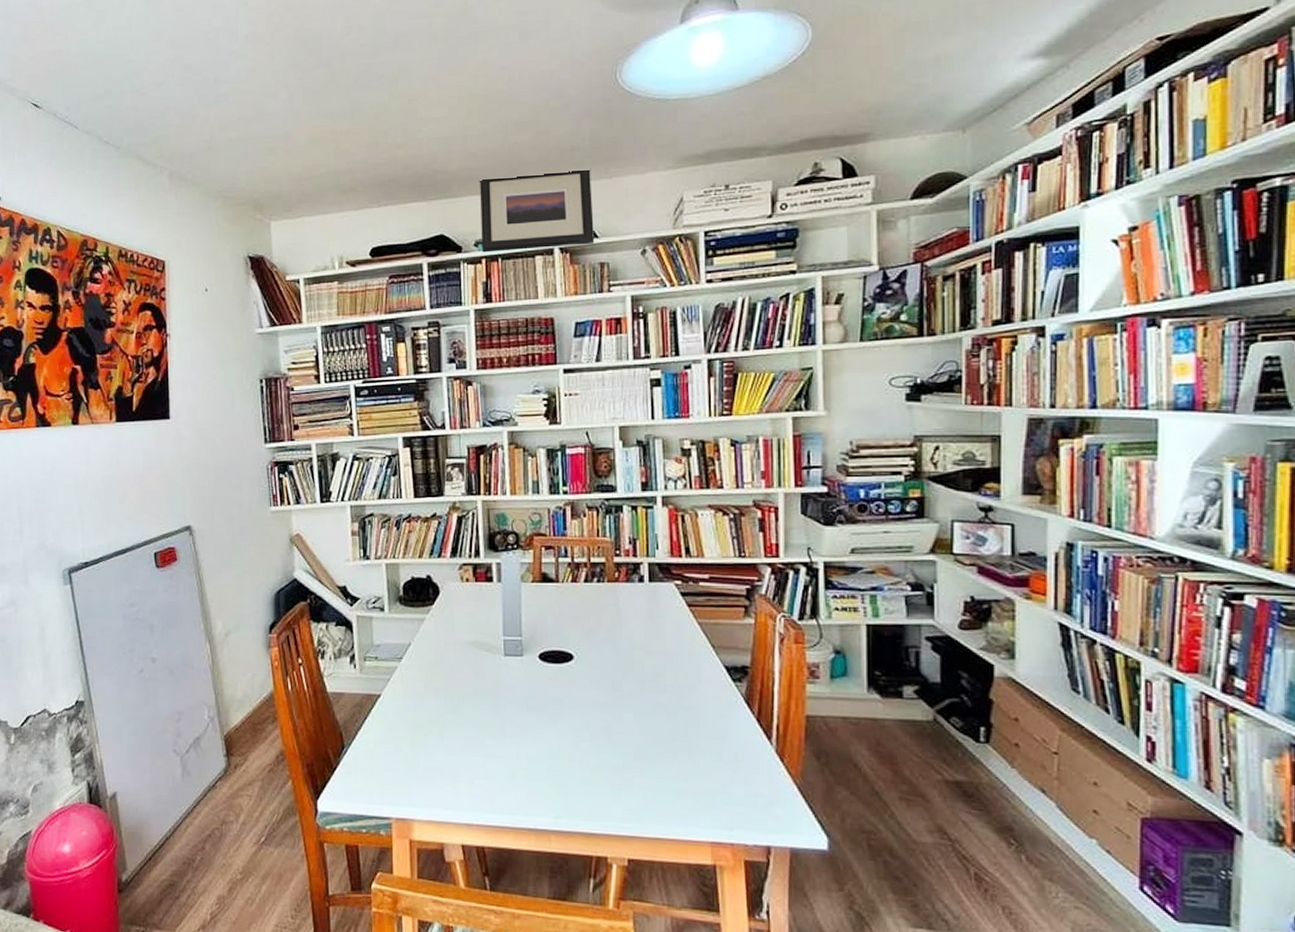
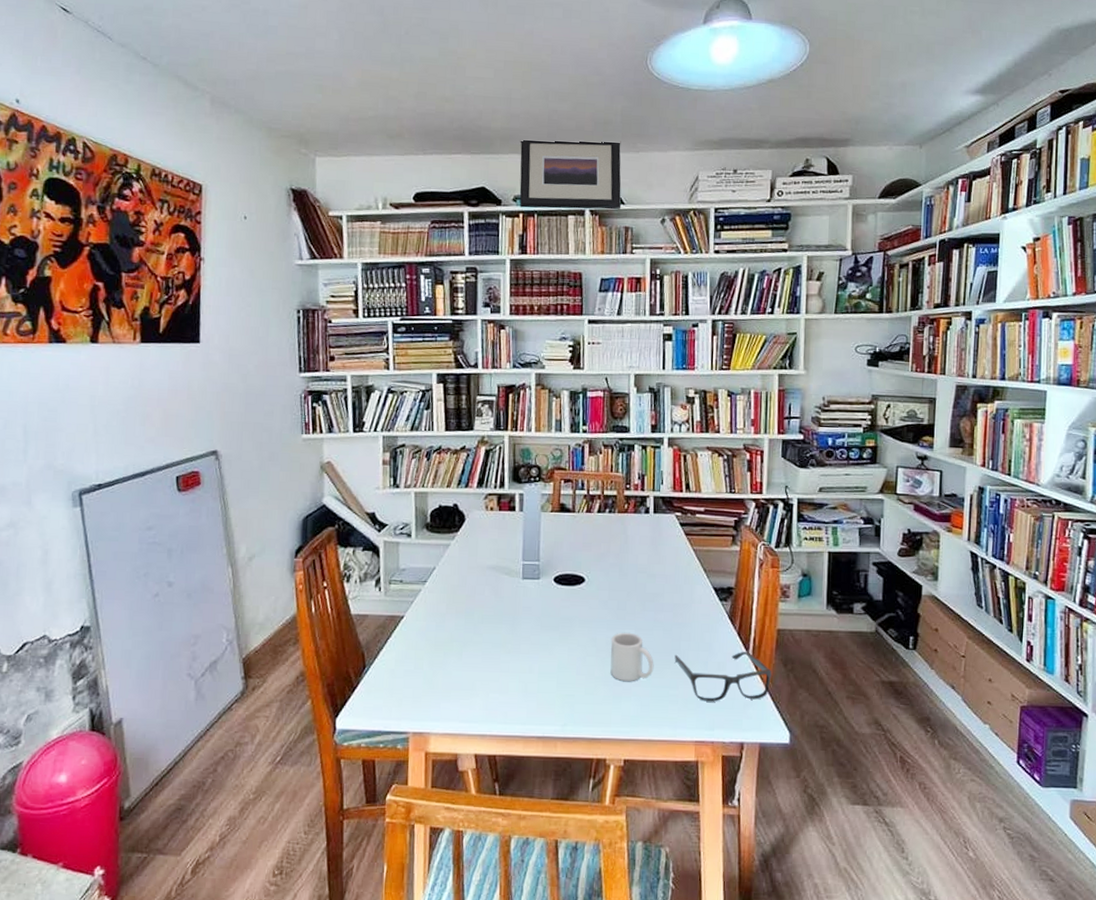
mug: none [606,715,658,772] -> present [610,632,654,682]
eyeglasses: none [681,740,801,798] -> present [674,651,772,702]

